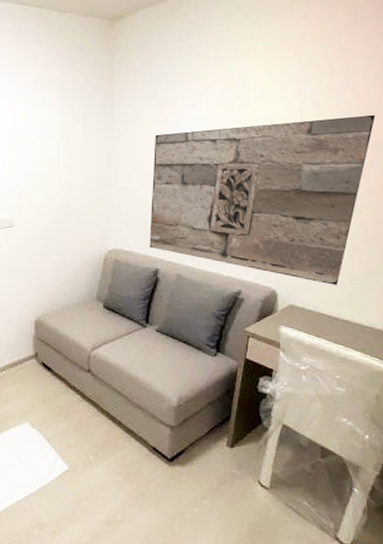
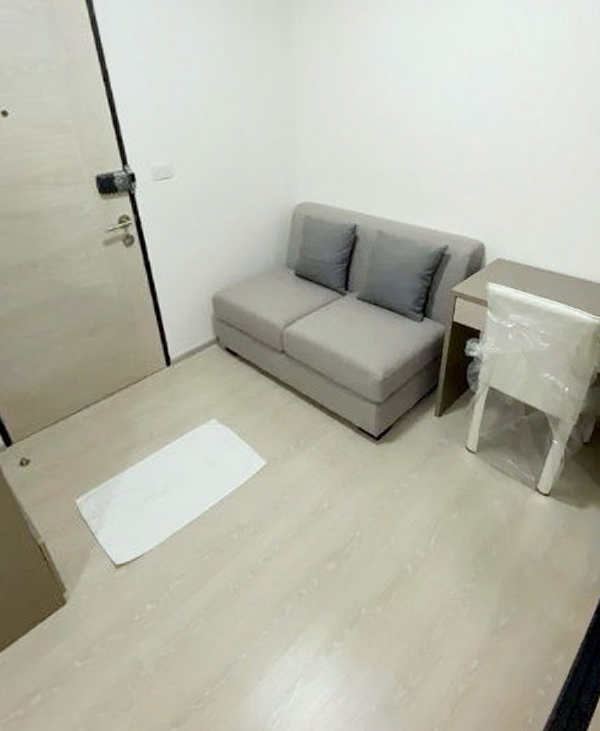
wall panel: present [149,115,376,285] -> none [344,32,589,234]

